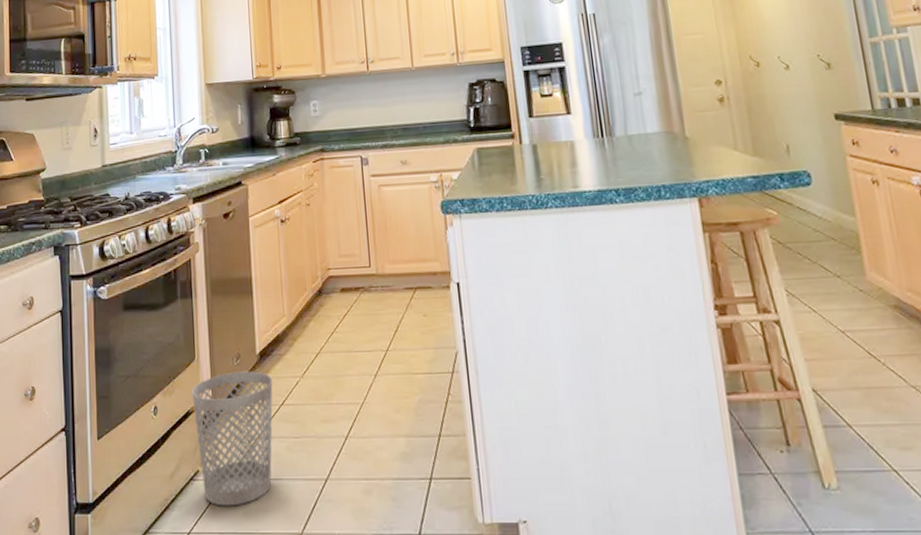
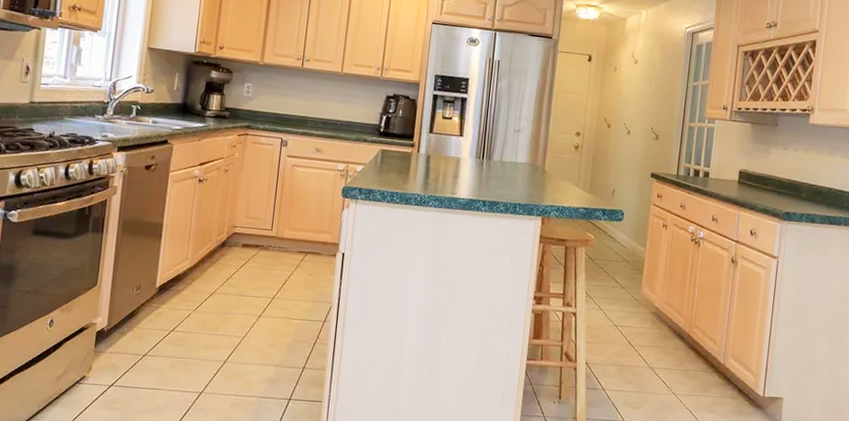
wastebasket: present [192,371,273,506] -> none [87,299,167,407]

